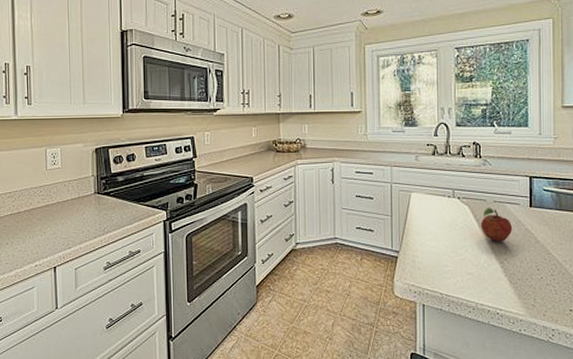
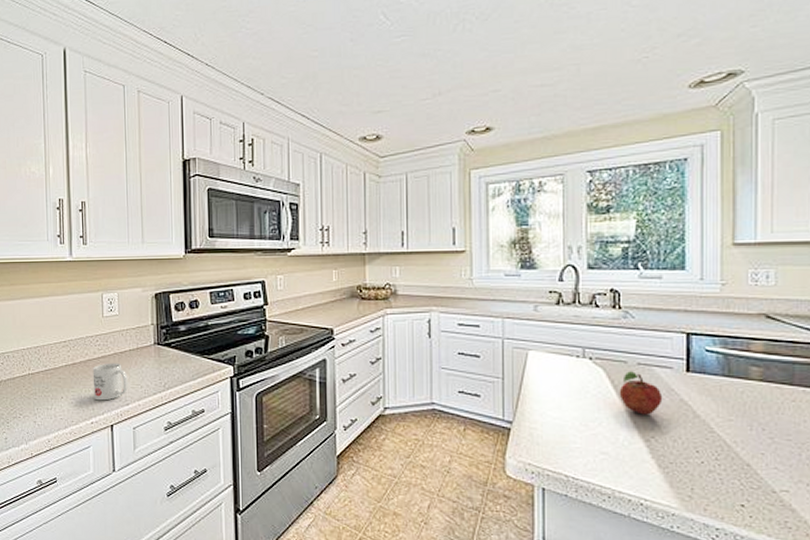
mug: none [36,211,70,245] -> present [92,362,128,401]

